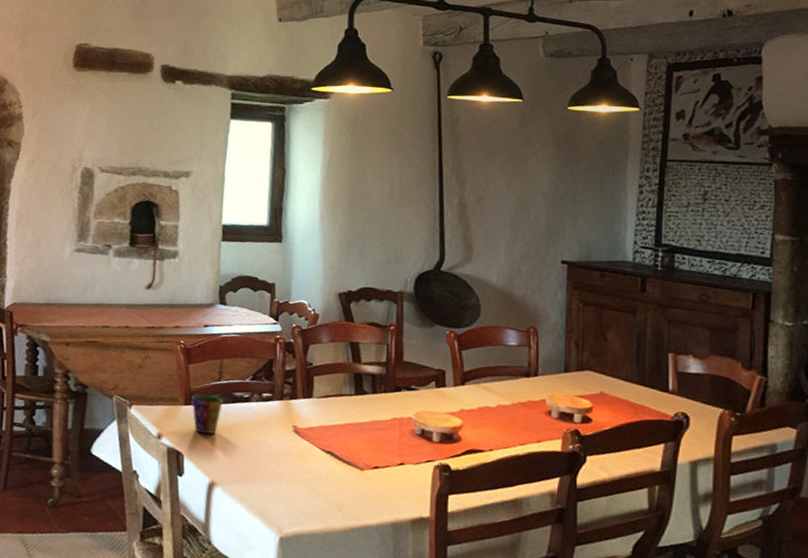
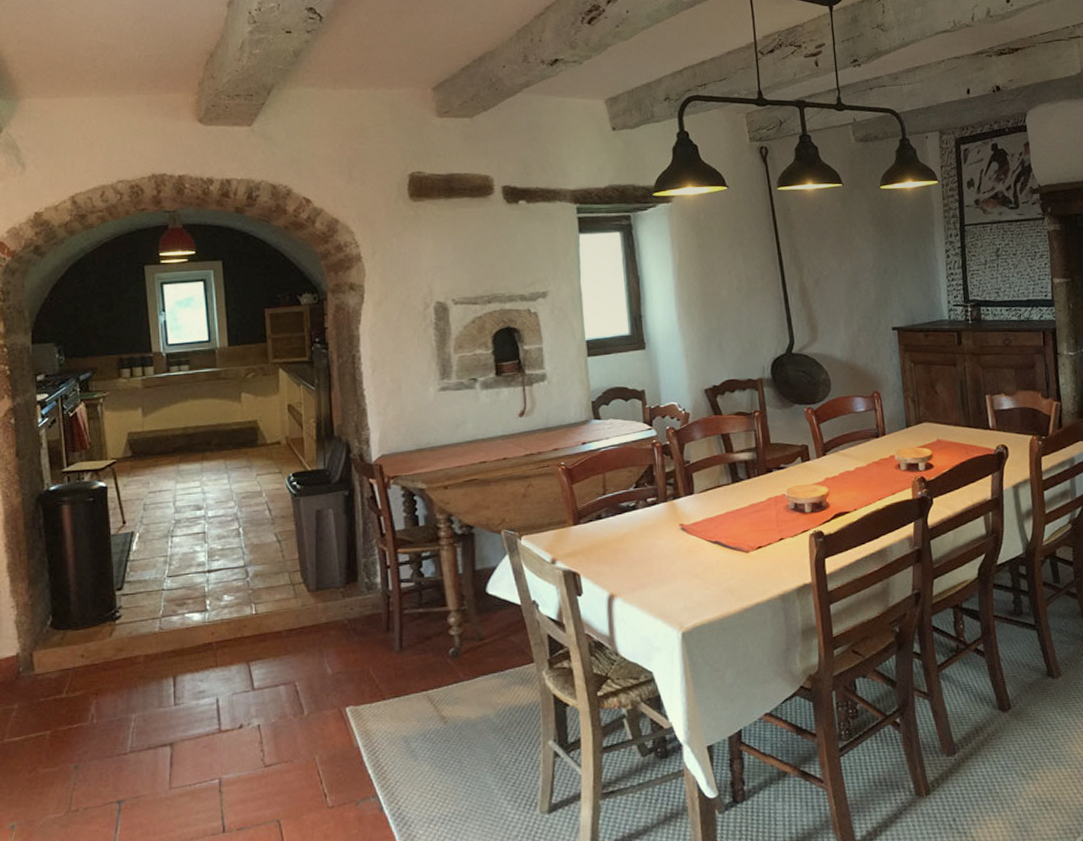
cup: present [191,394,223,435] -> none [580,510,611,550]

